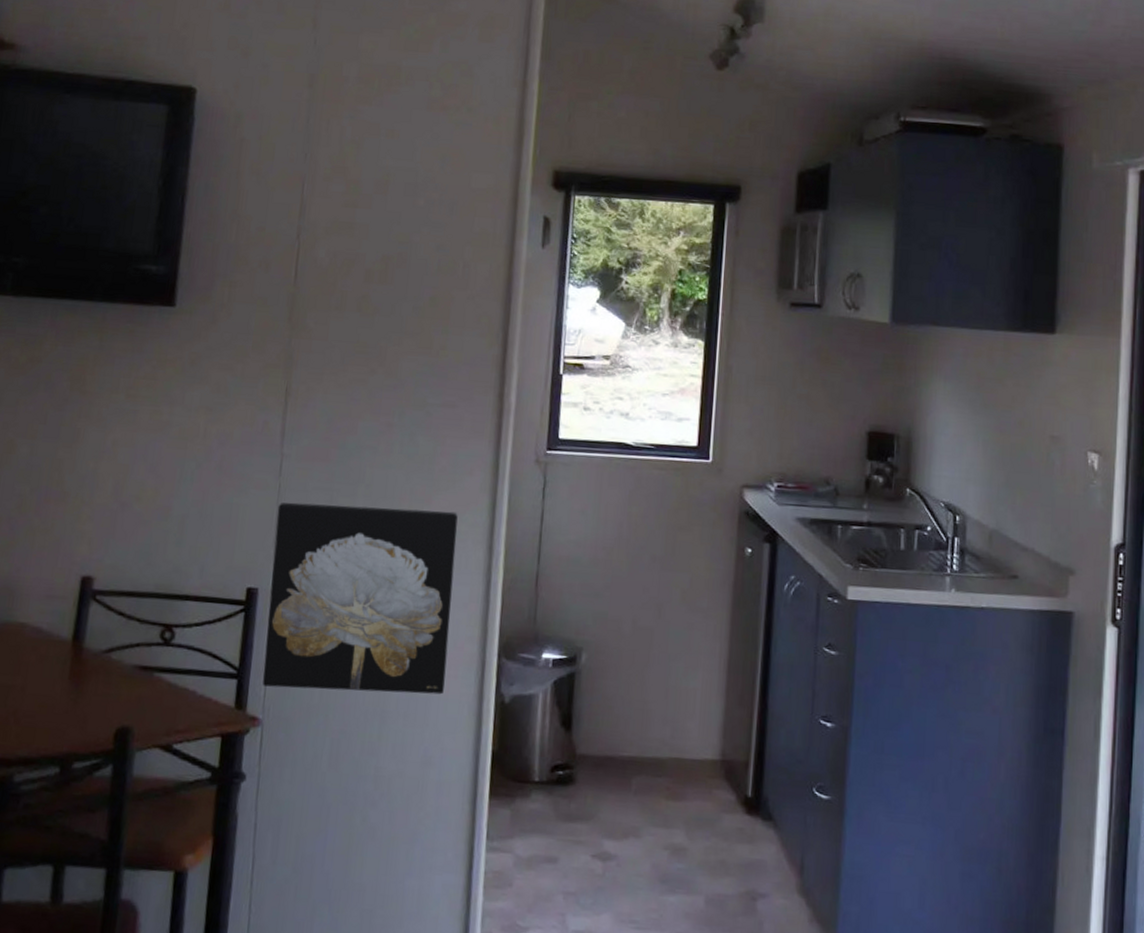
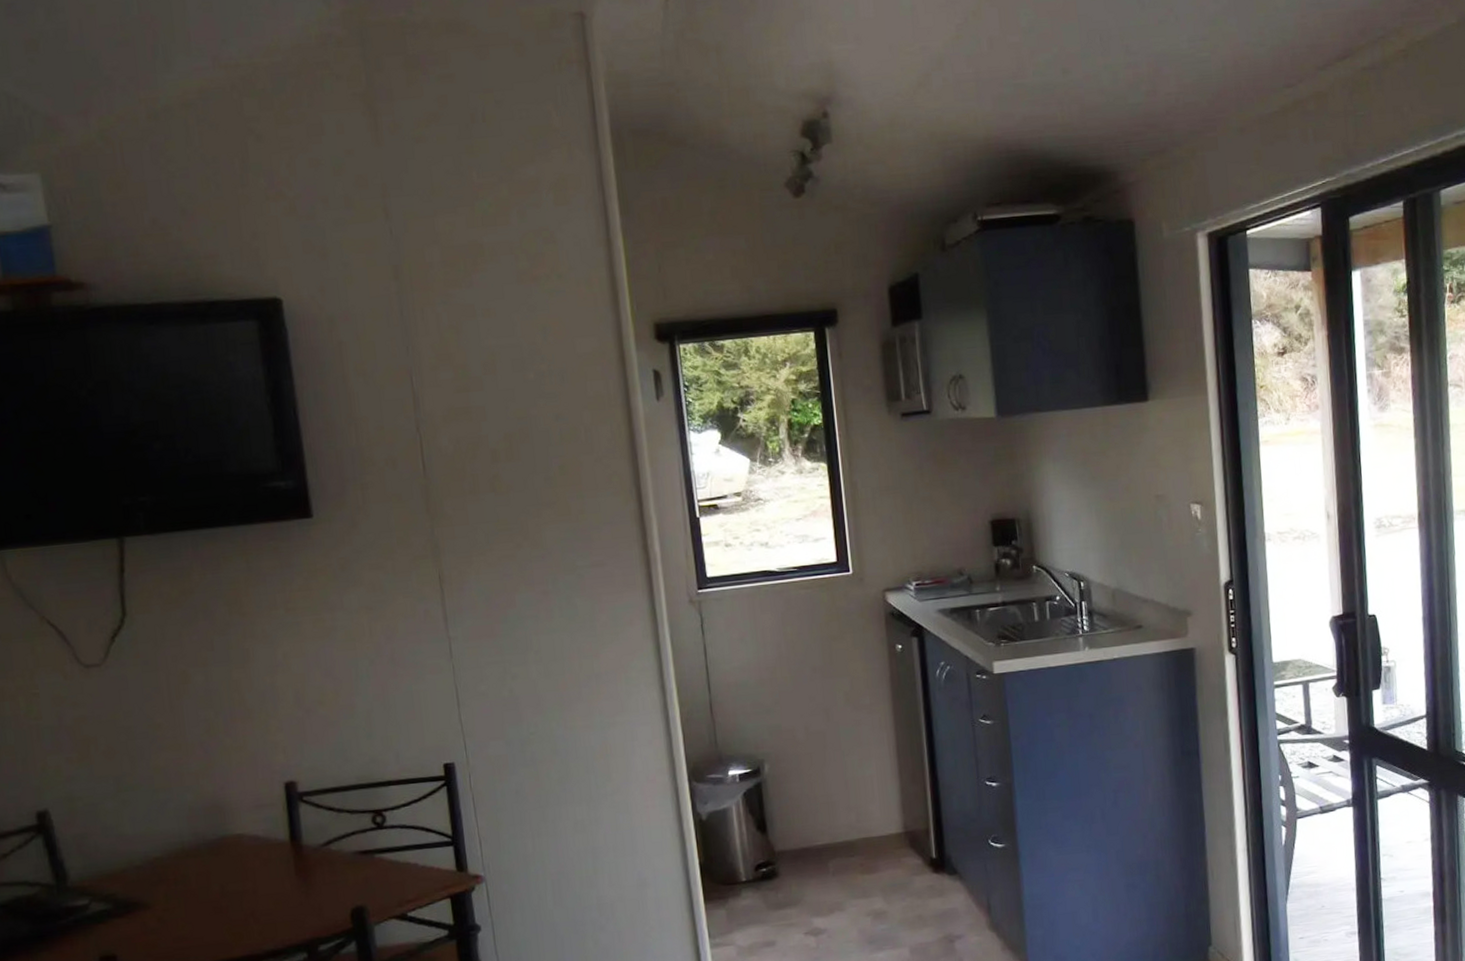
wall art: present [262,502,458,695] -> none [456,661,645,847]

